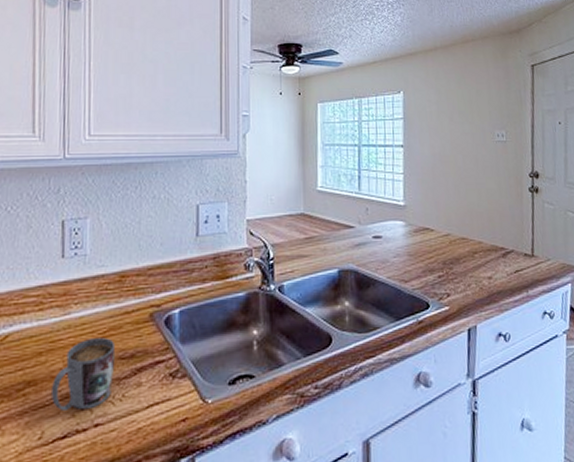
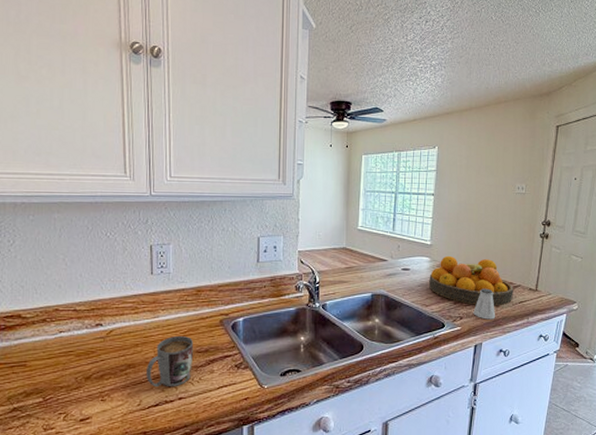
fruit bowl: none [406,217,507,278] -> present [429,255,513,306]
saltshaker: none [462,256,490,295] -> present [473,288,496,320]

